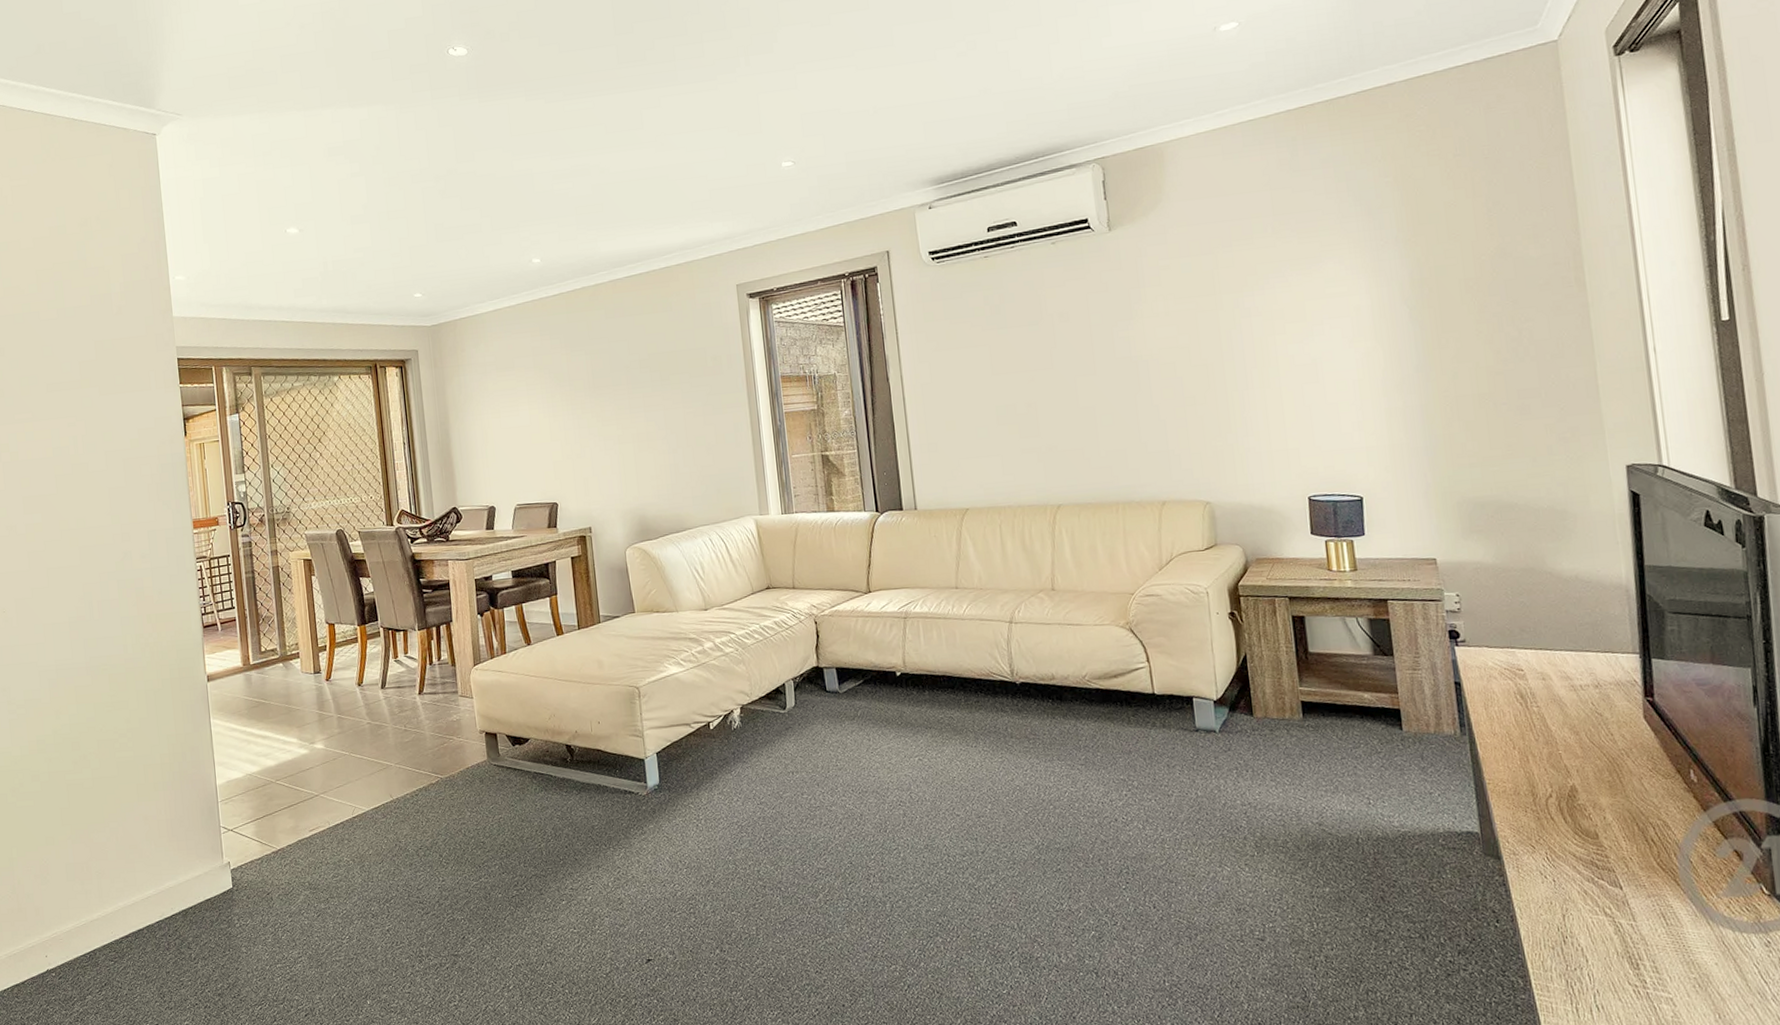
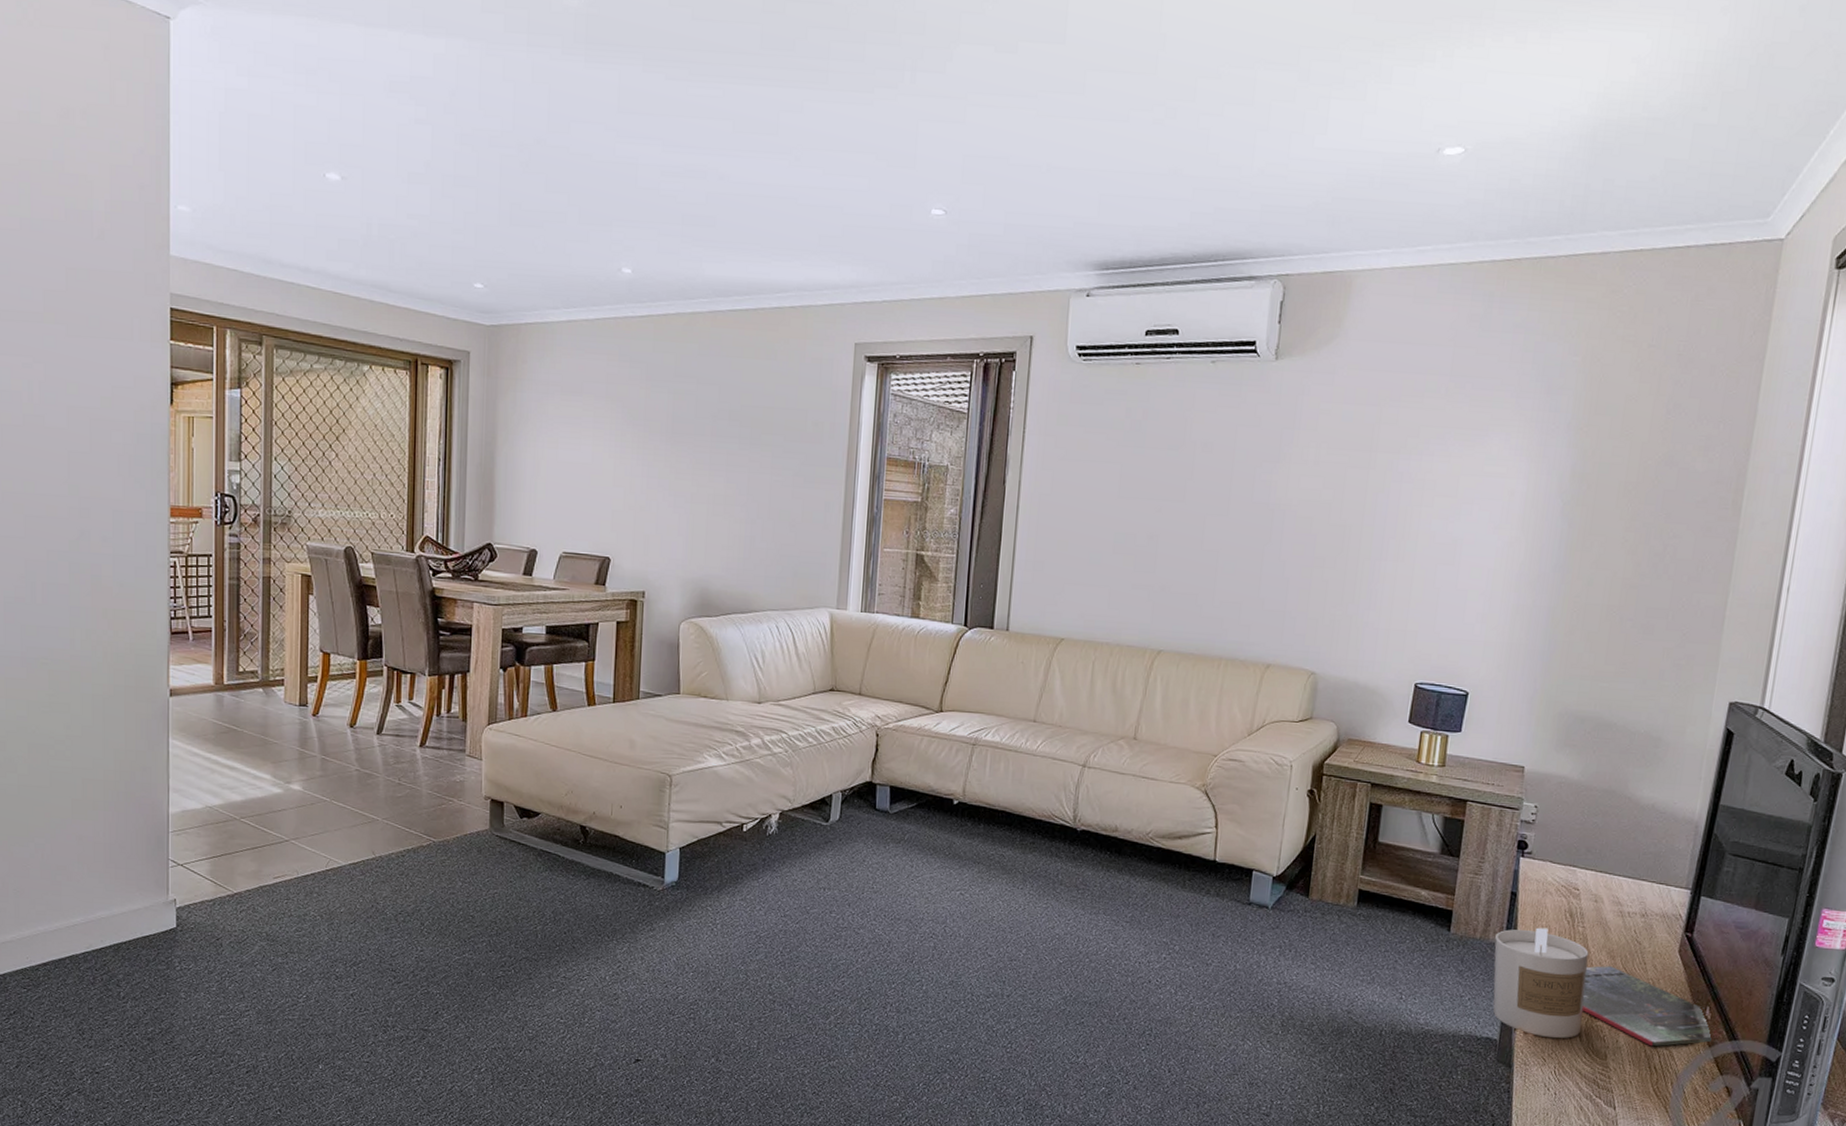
candle: none [1450,713,1564,824] -> present [1492,927,1589,1039]
magazine: none [1552,742,1705,819] -> present [1582,966,1712,1047]

